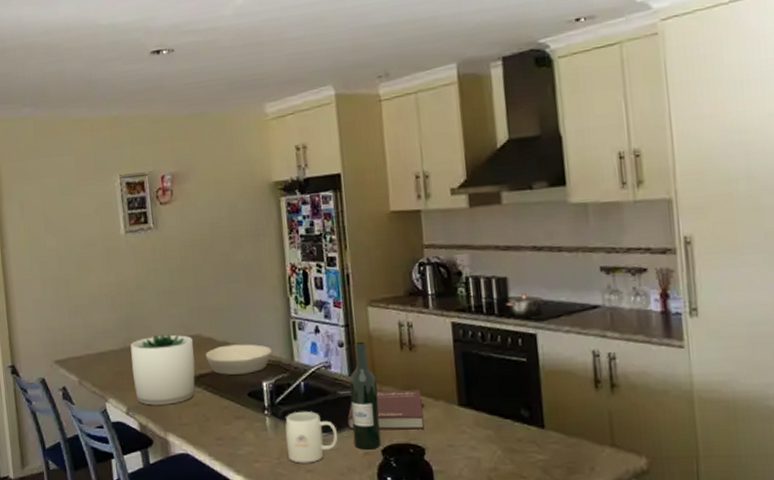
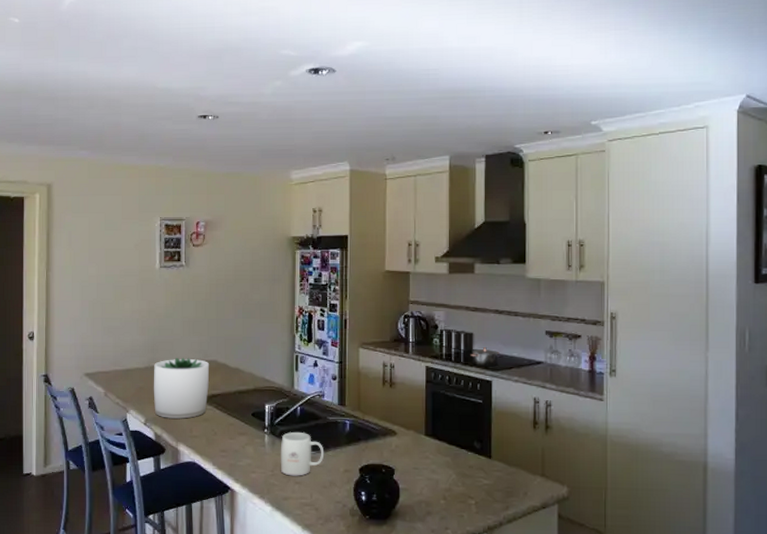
bowl: present [205,344,272,375] -> none [218,371,276,397]
book: present [347,389,424,430] -> none [333,418,396,453]
wine bottle: present [349,341,381,450] -> none [337,376,360,468]

